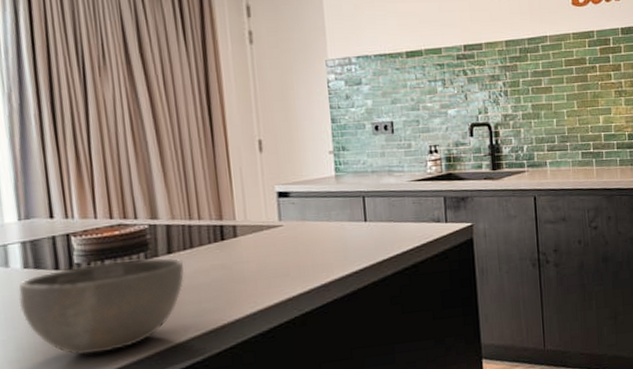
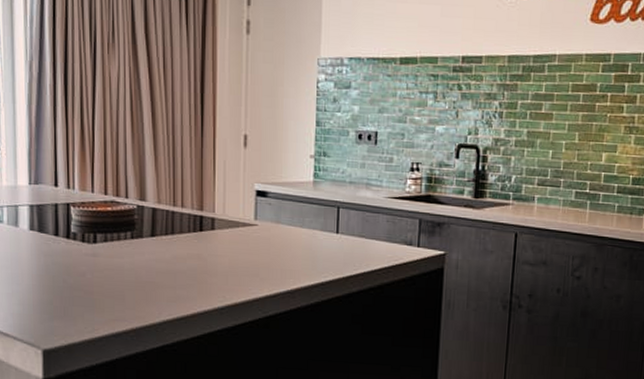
bowl: present [18,257,185,355] -> none [23,235,163,320]

